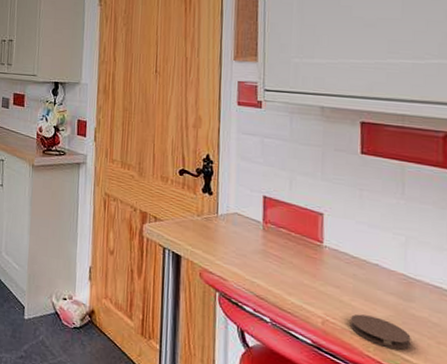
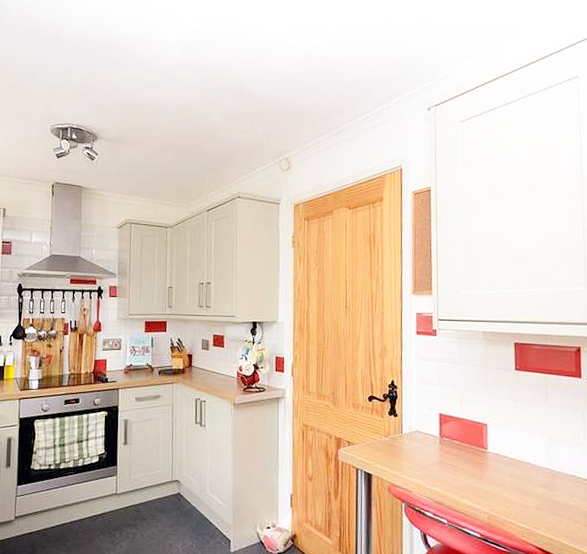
coaster: present [351,314,411,350] -> none [510,506,555,531]

